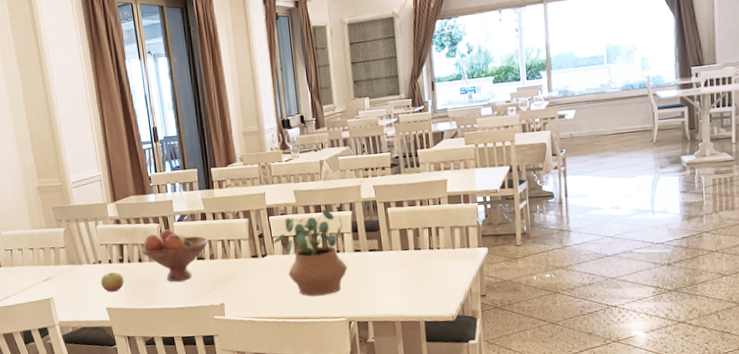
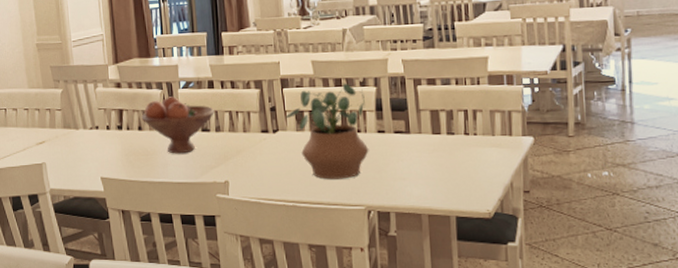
apple: present [100,272,124,292] -> none [96,140,122,161]

